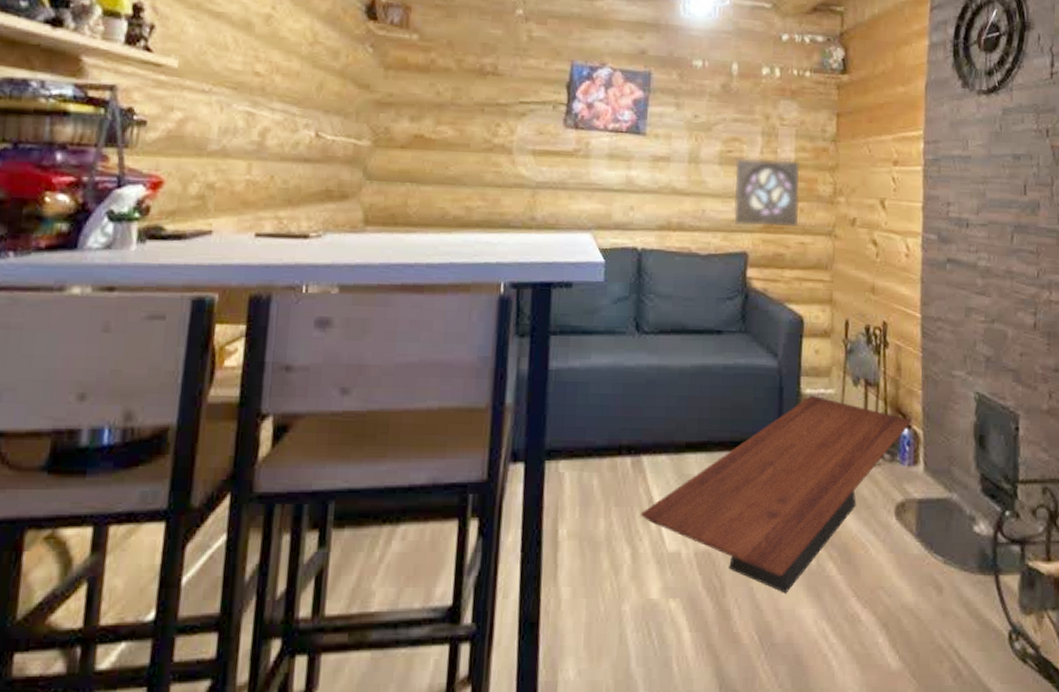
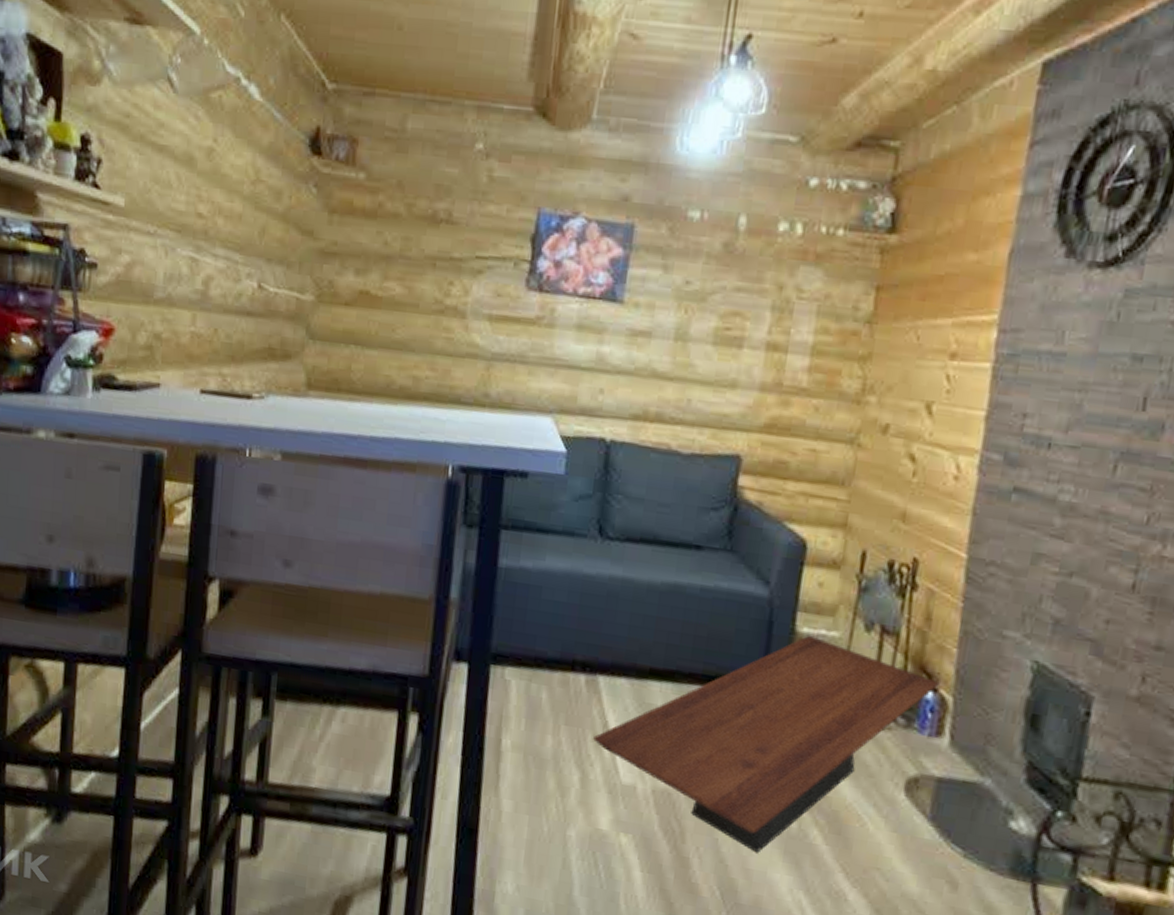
wall ornament: present [734,159,800,226] -> none [726,339,819,429]

